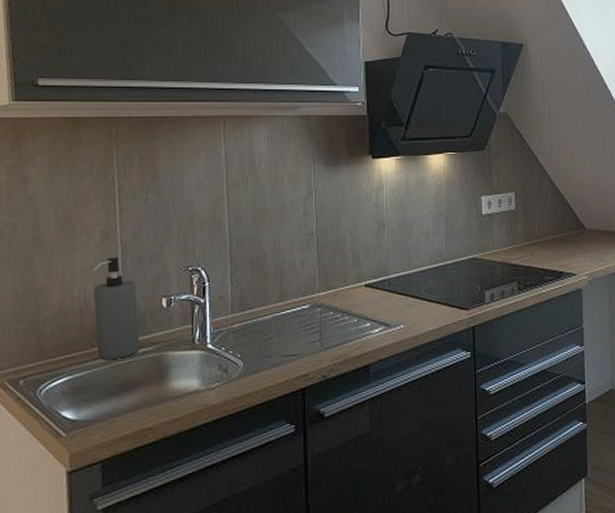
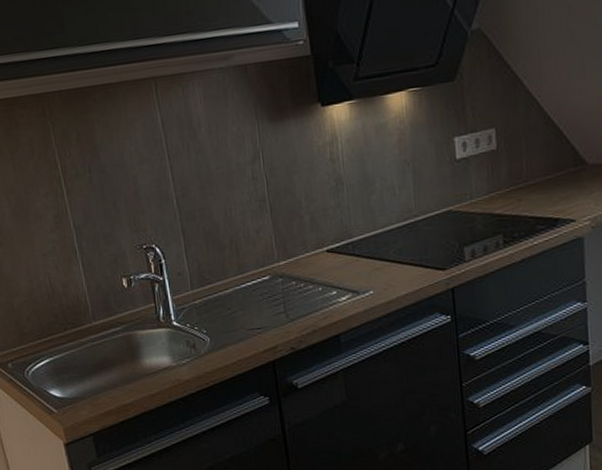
soap dispenser: present [93,257,140,359] -> none [53,240,110,341]

